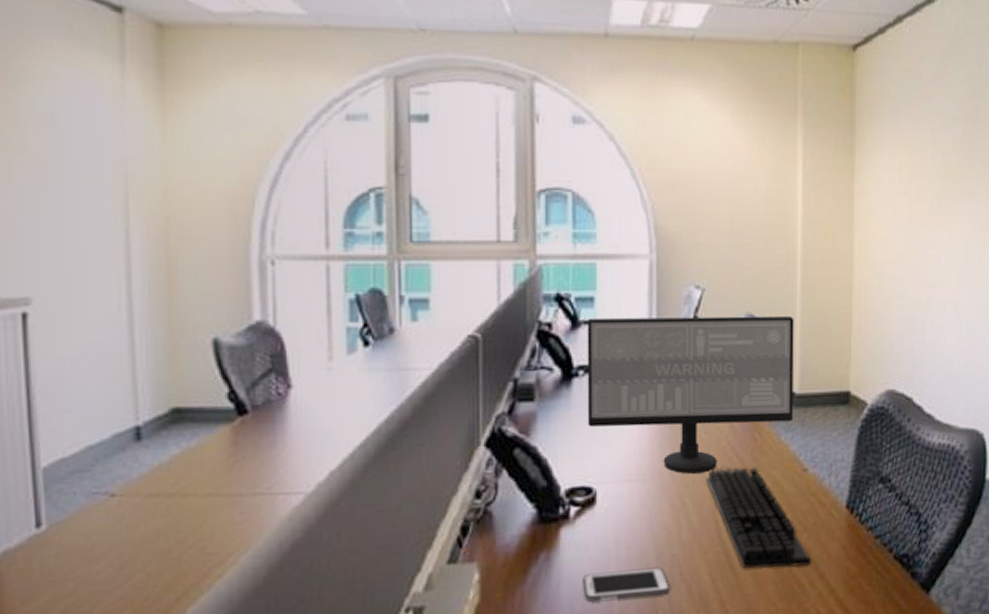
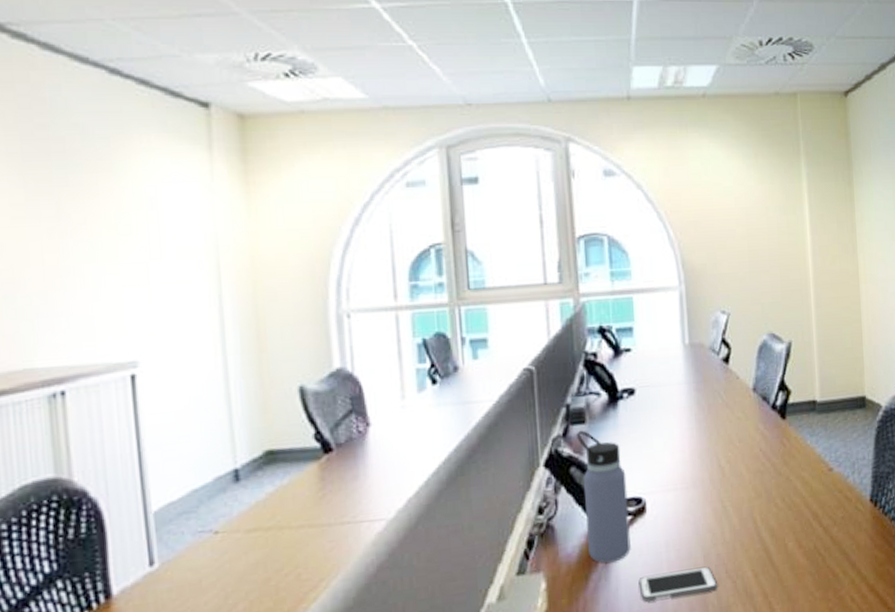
water bottle: none [524,408,576,557] -> present [577,430,631,563]
computer monitor: present [587,315,794,474] -> none [628,332,816,480]
keyboard: present [705,468,811,569] -> none [742,471,842,562]

